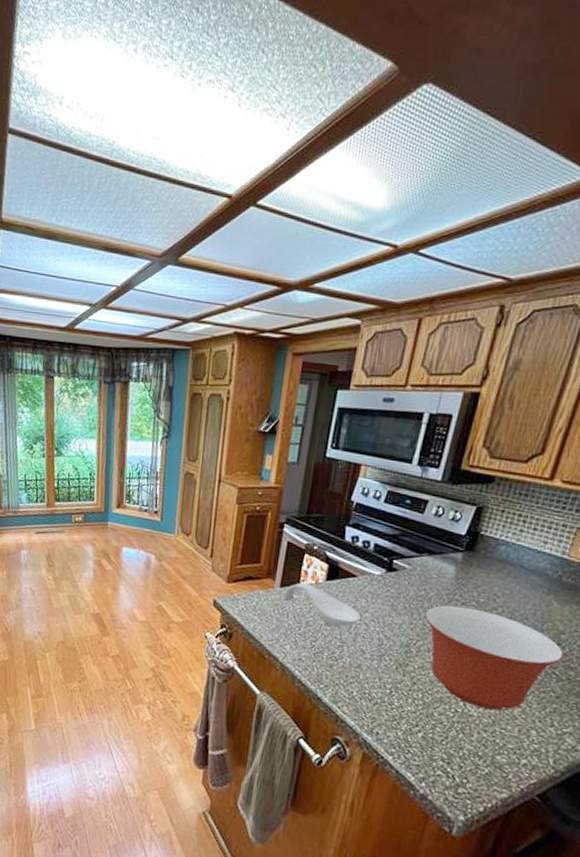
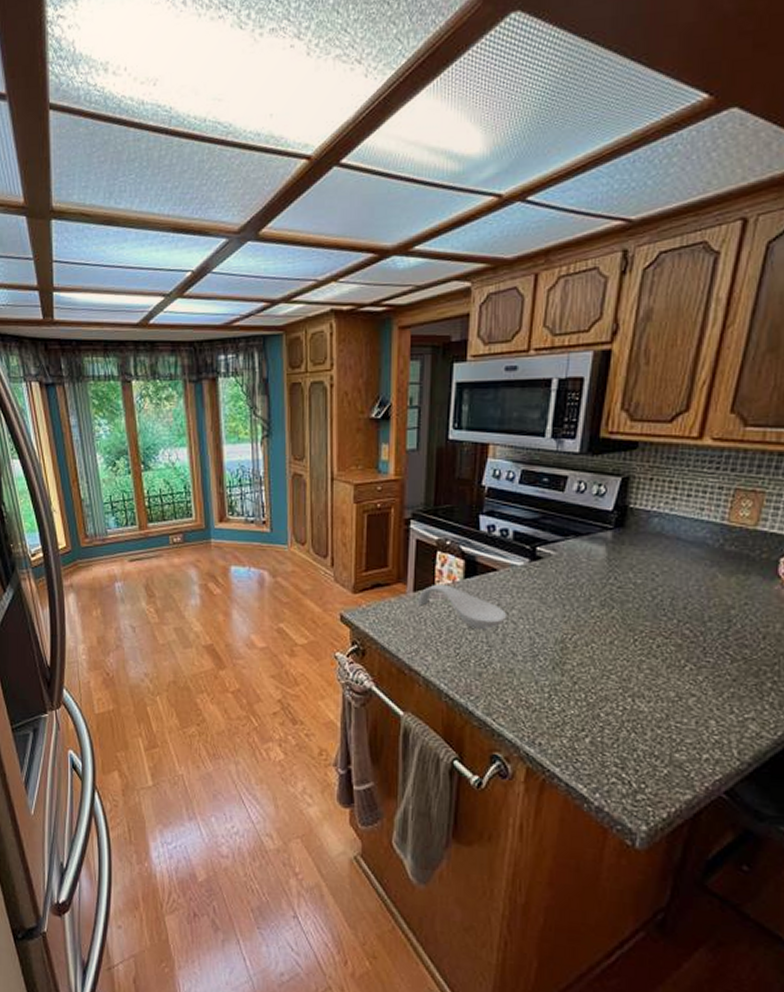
mixing bowl: present [424,605,563,711] -> none [578,590,735,703]

